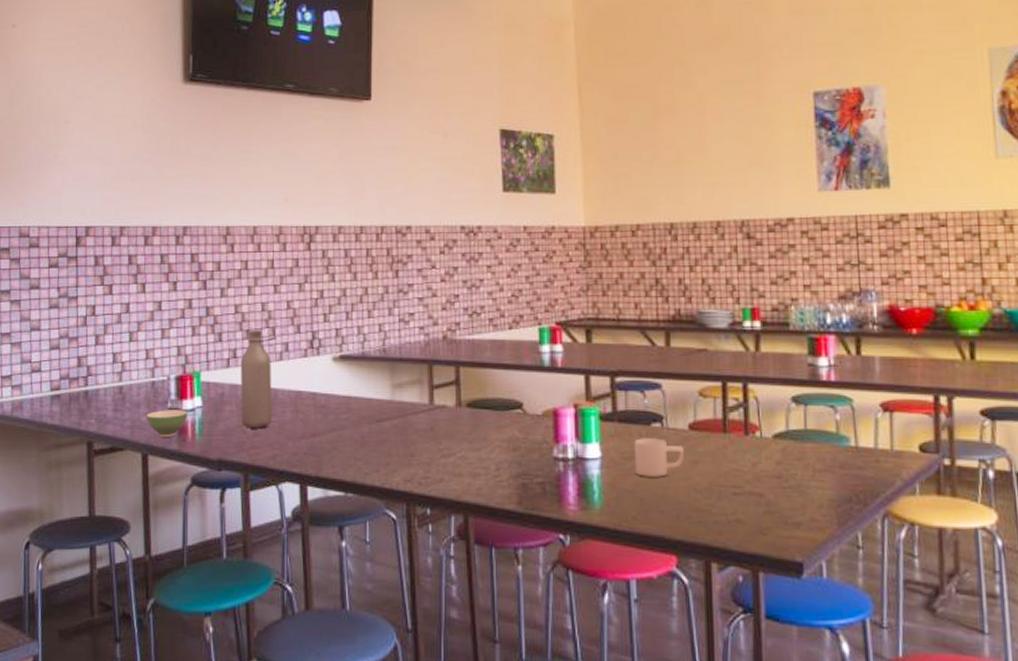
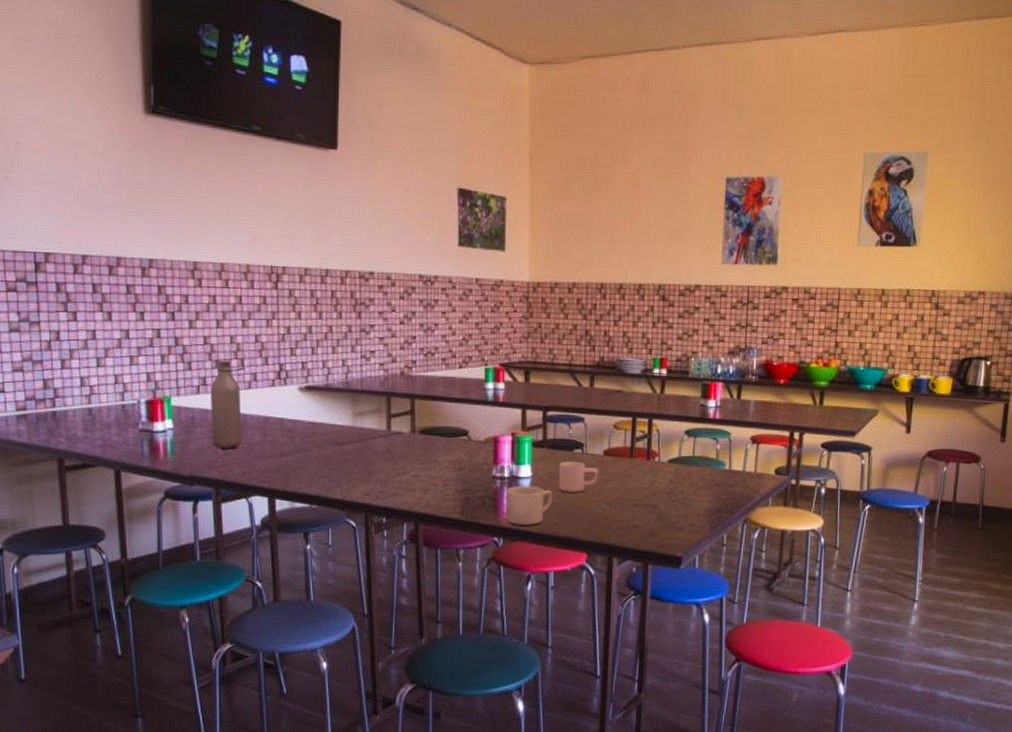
bowl: present [146,410,189,437] -> none [117,431,160,456]
mug: none [571,468,629,519] -> present [505,485,553,525]

